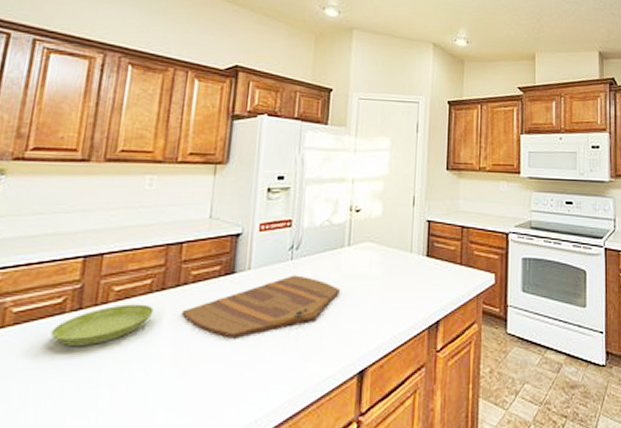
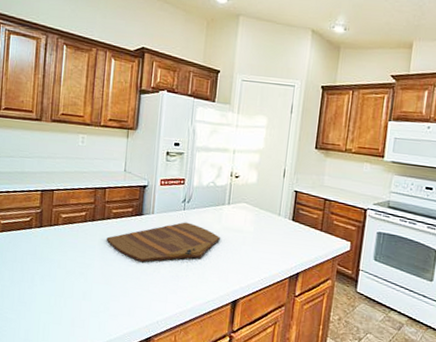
saucer: present [51,304,154,347] -> none [24,227,88,253]

